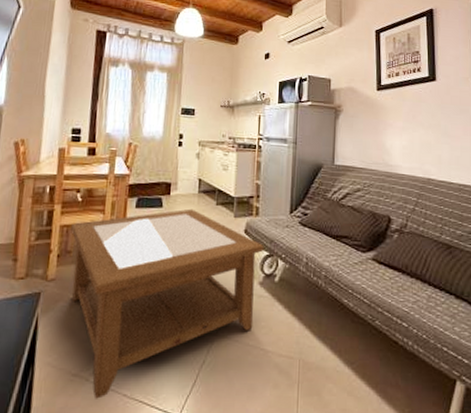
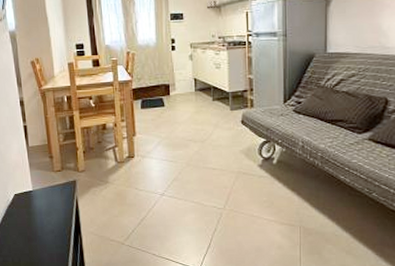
coffee table: present [71,208,264,399] -> none [90,105,261,257]

